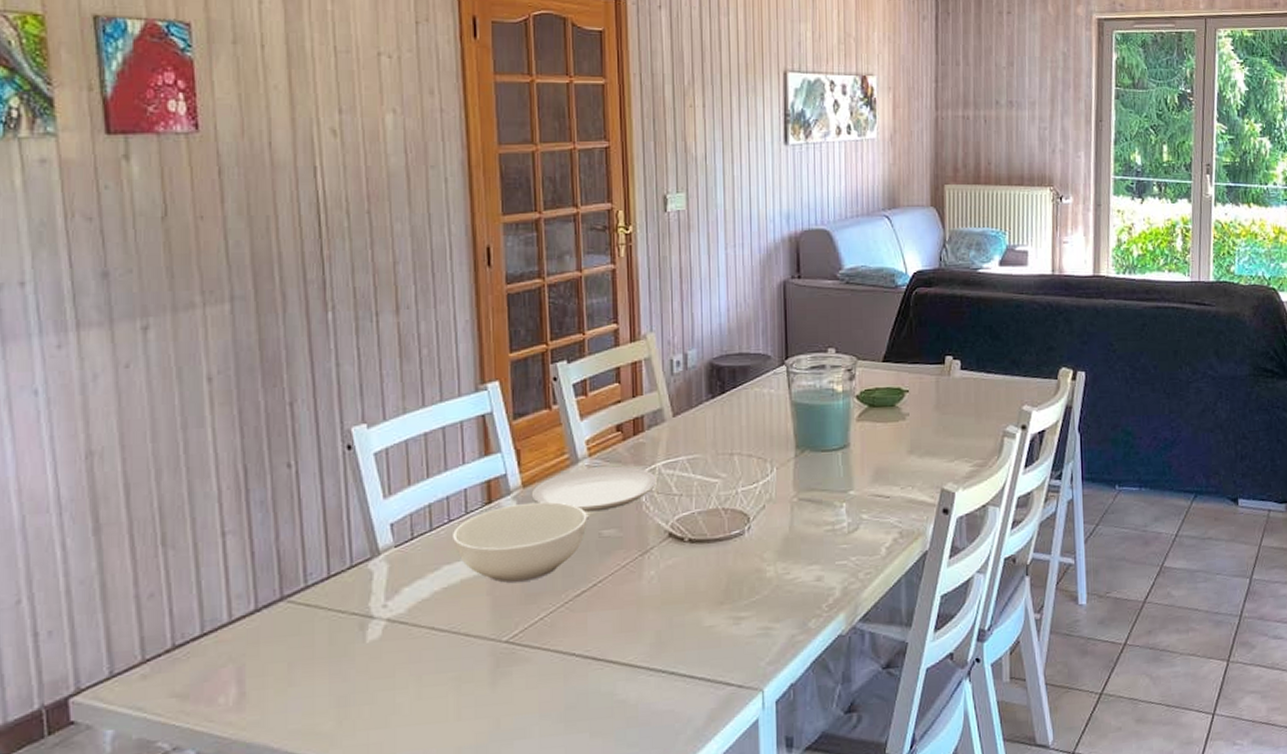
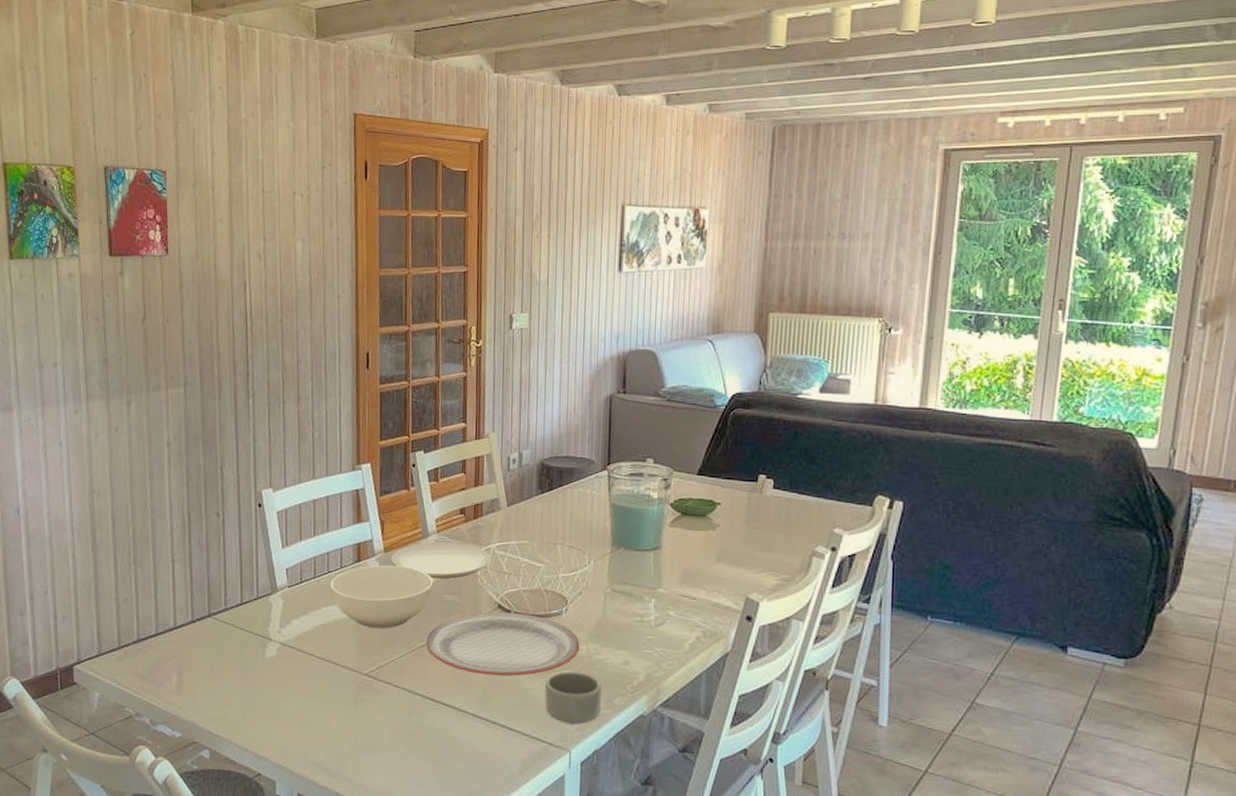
plate: none [582,539,767,619] -> present [426,612,580,676]
mug: none [730,597,796,660] -> present [545,671,603,725]

